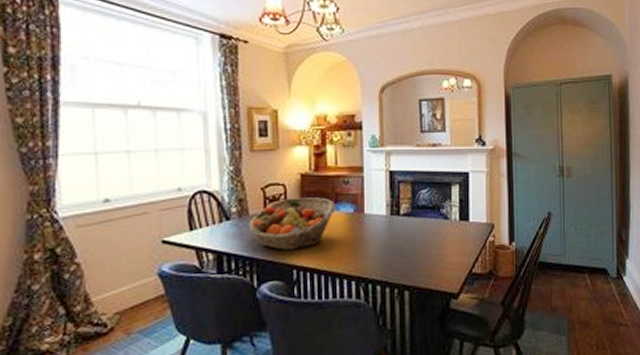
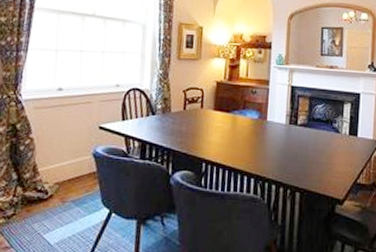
fruit basket: present [248,197,336,250] -> none [169,101,244,146]

